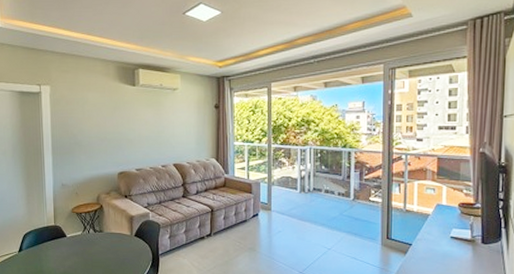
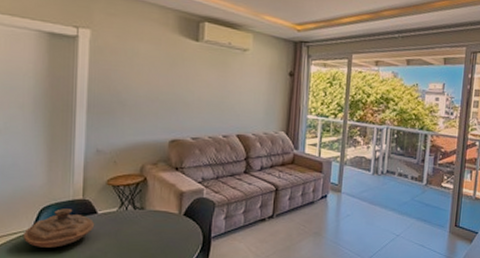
decorative bowl: none [12,234,66,266] -> present [22,209,95,248]

